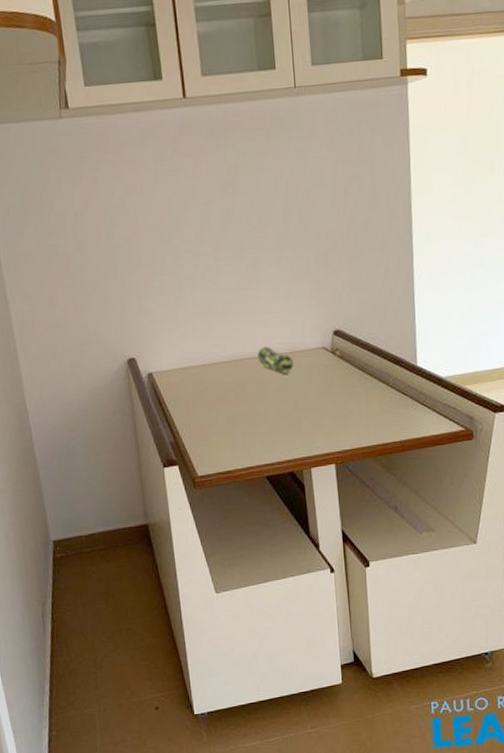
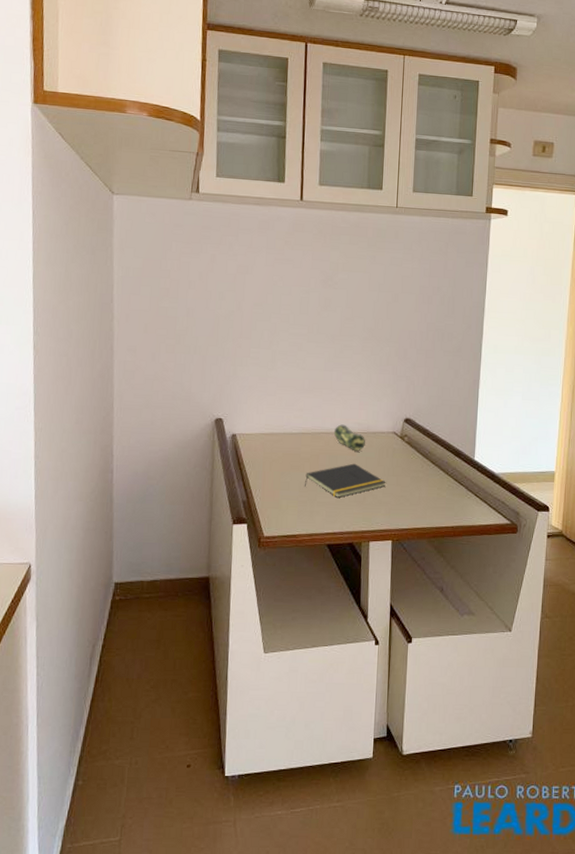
notepad: none [233,387,322,426] -> present [305,463,386,498]

